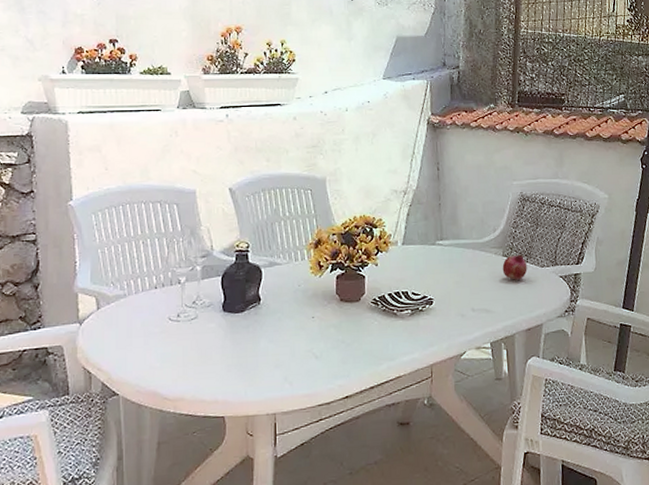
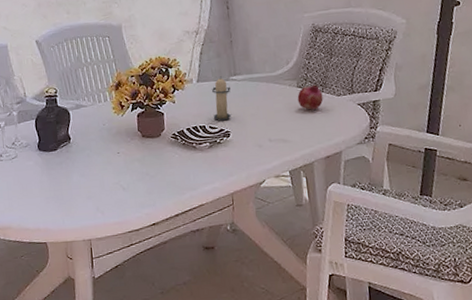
candle: none [416,240,436,287] -> present [211,76,232,120]

